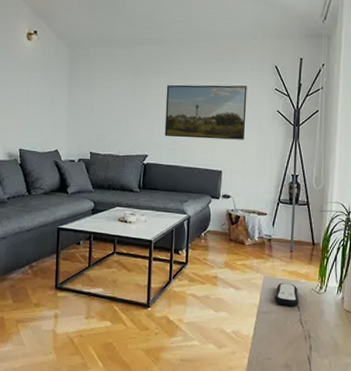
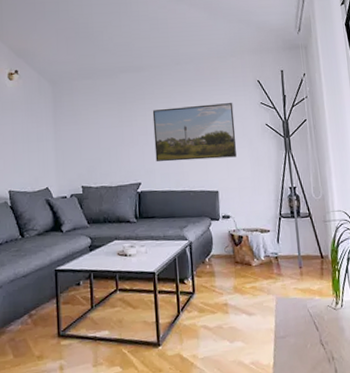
remote control: present [274,283,299,307] -> none [290,302,316,328]

